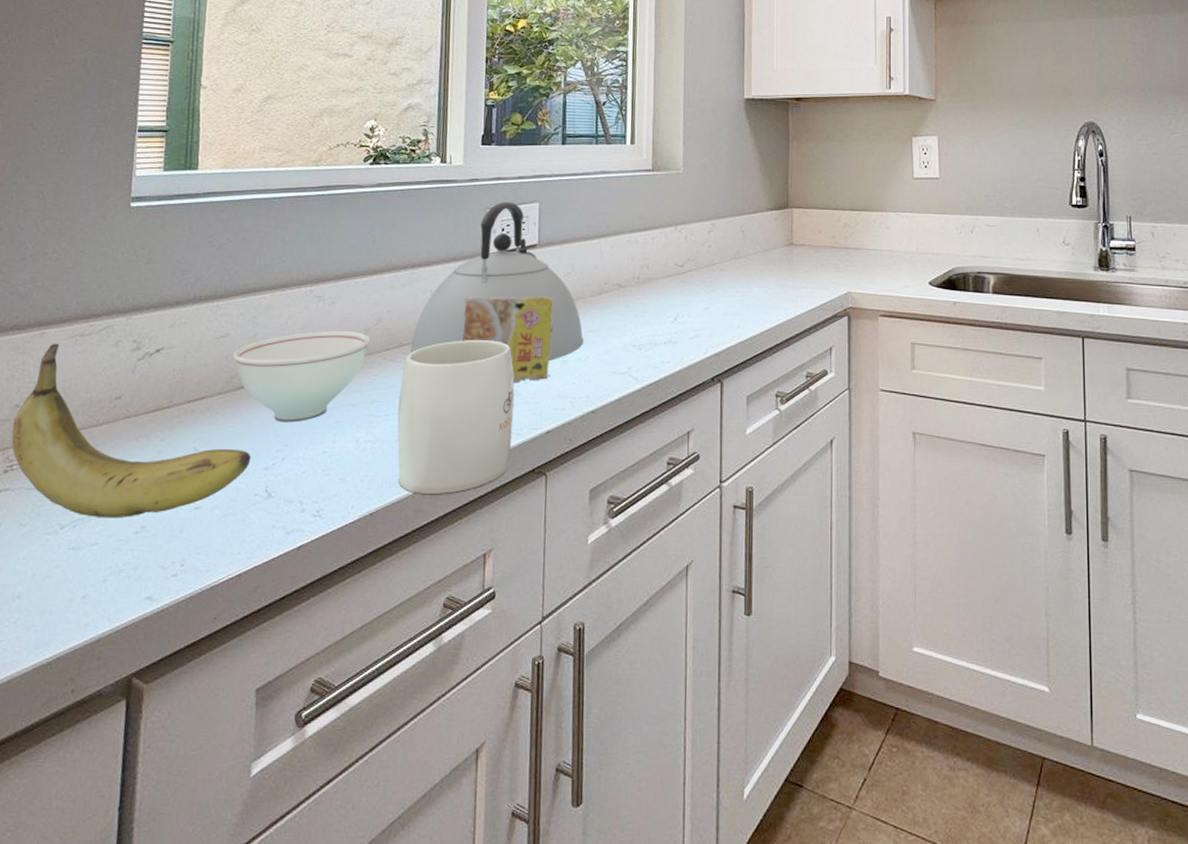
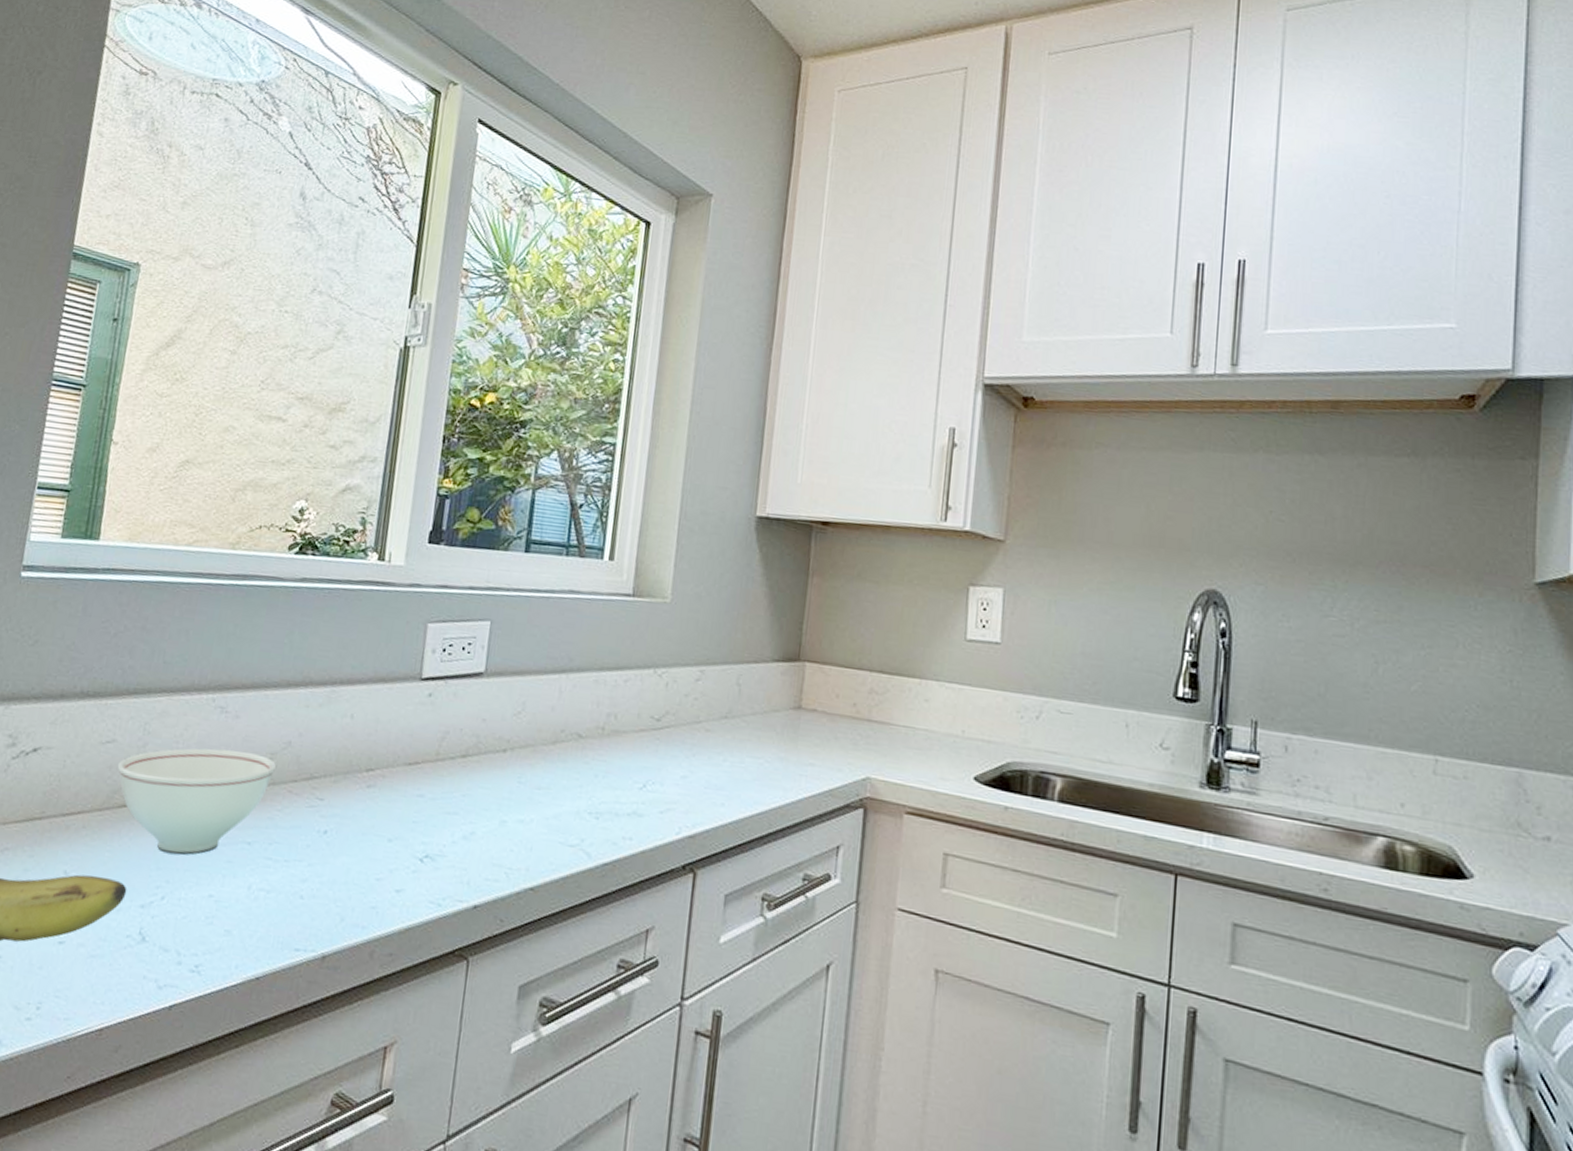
mug: present [397,340,515,495] -> none [292,779,441,969]
kettle: present [410,201,583,361] -> none [320,615,529,819]
food package: present [462,295,554,384] -> none [383,728,498,842]

